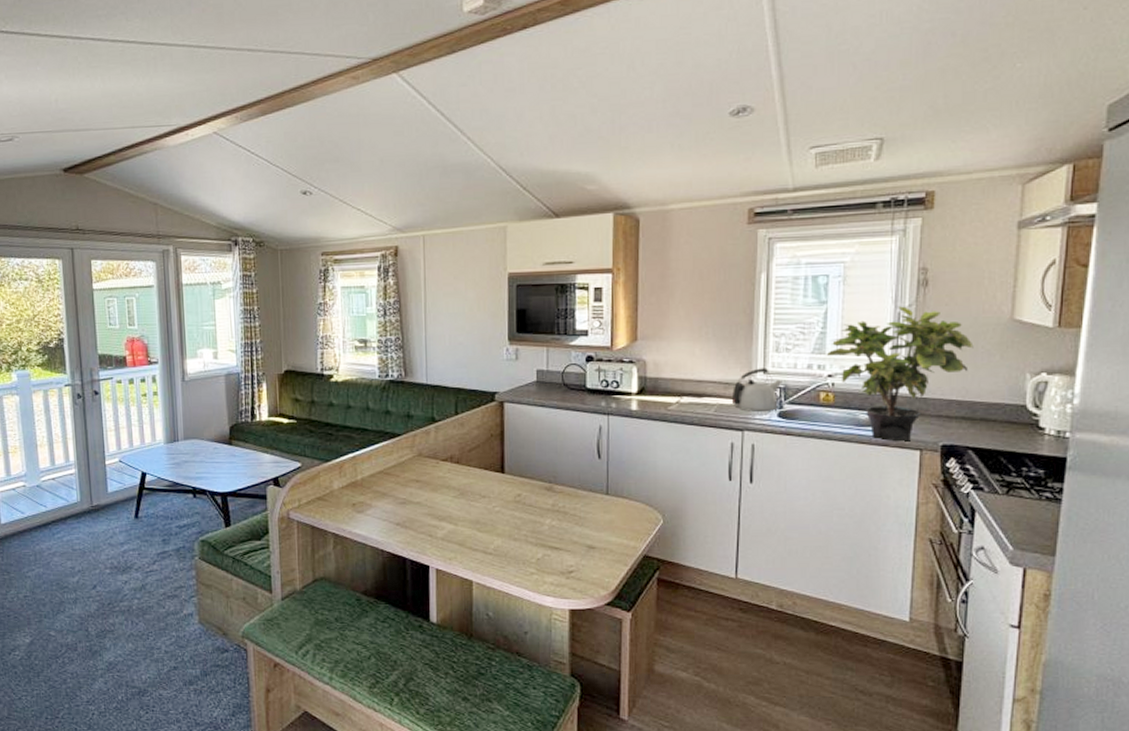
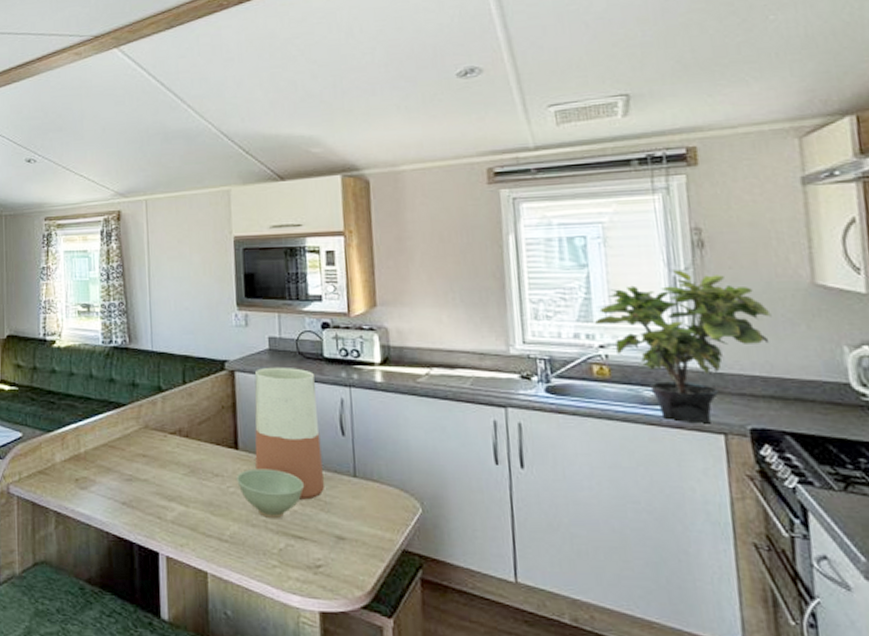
bowl: none [502,489,561,533] -> present [237,468,304,519]
vase: none [519,397,580,516] -> present [254,366,324,500]
kettle: present [731,368,783,412] -> none [489,337,547,386]

